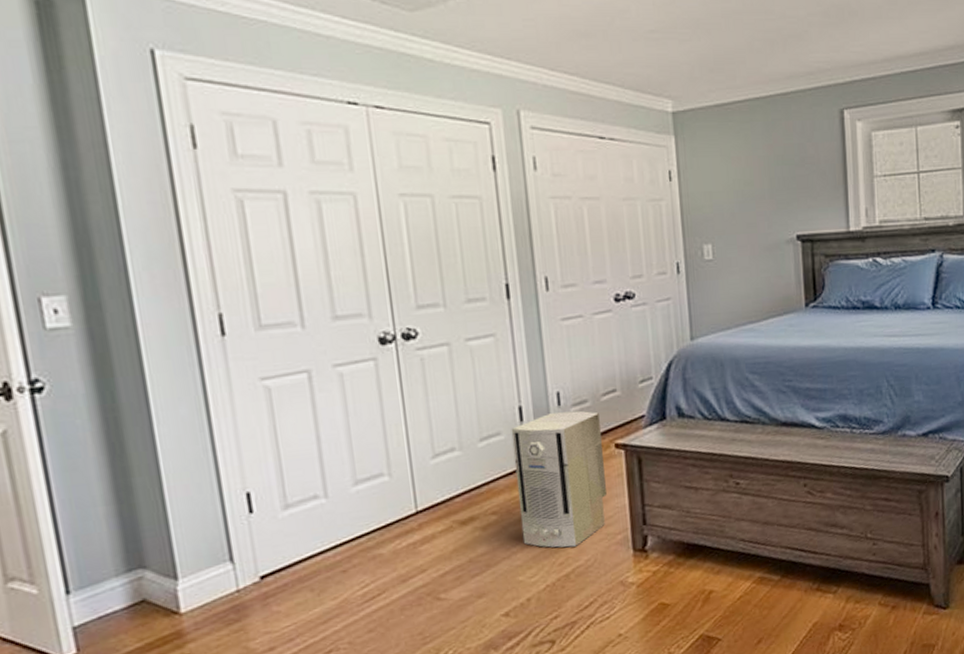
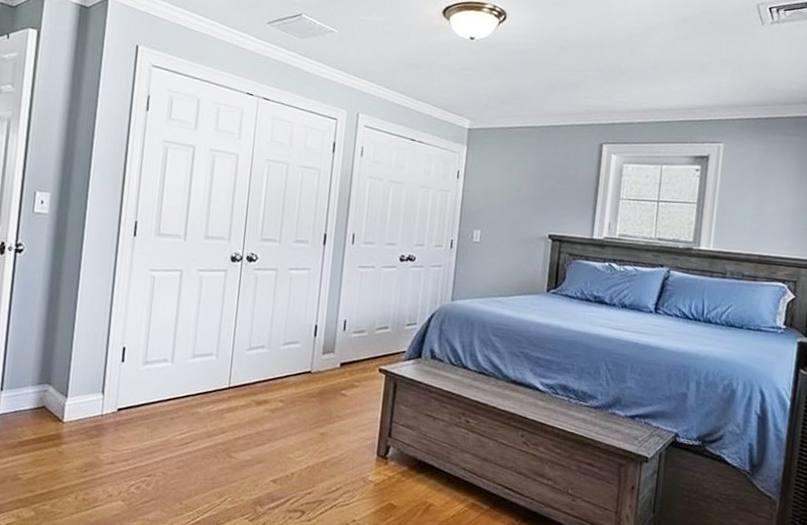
air purifier: present [511,410,607,548] -> none [297,335,372,441]

